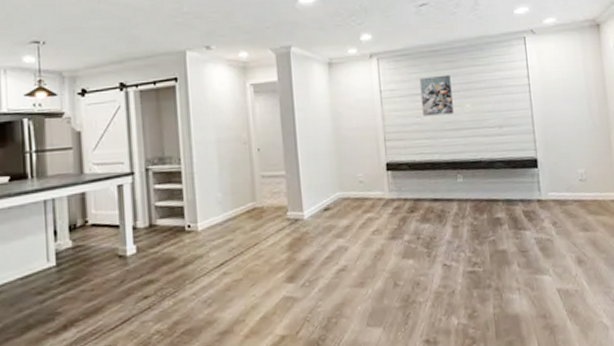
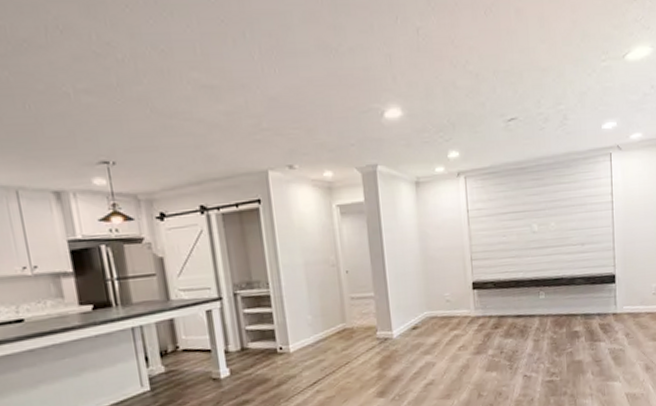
wall art: present [419,74,454,116] -> none [506,192,539,235]

